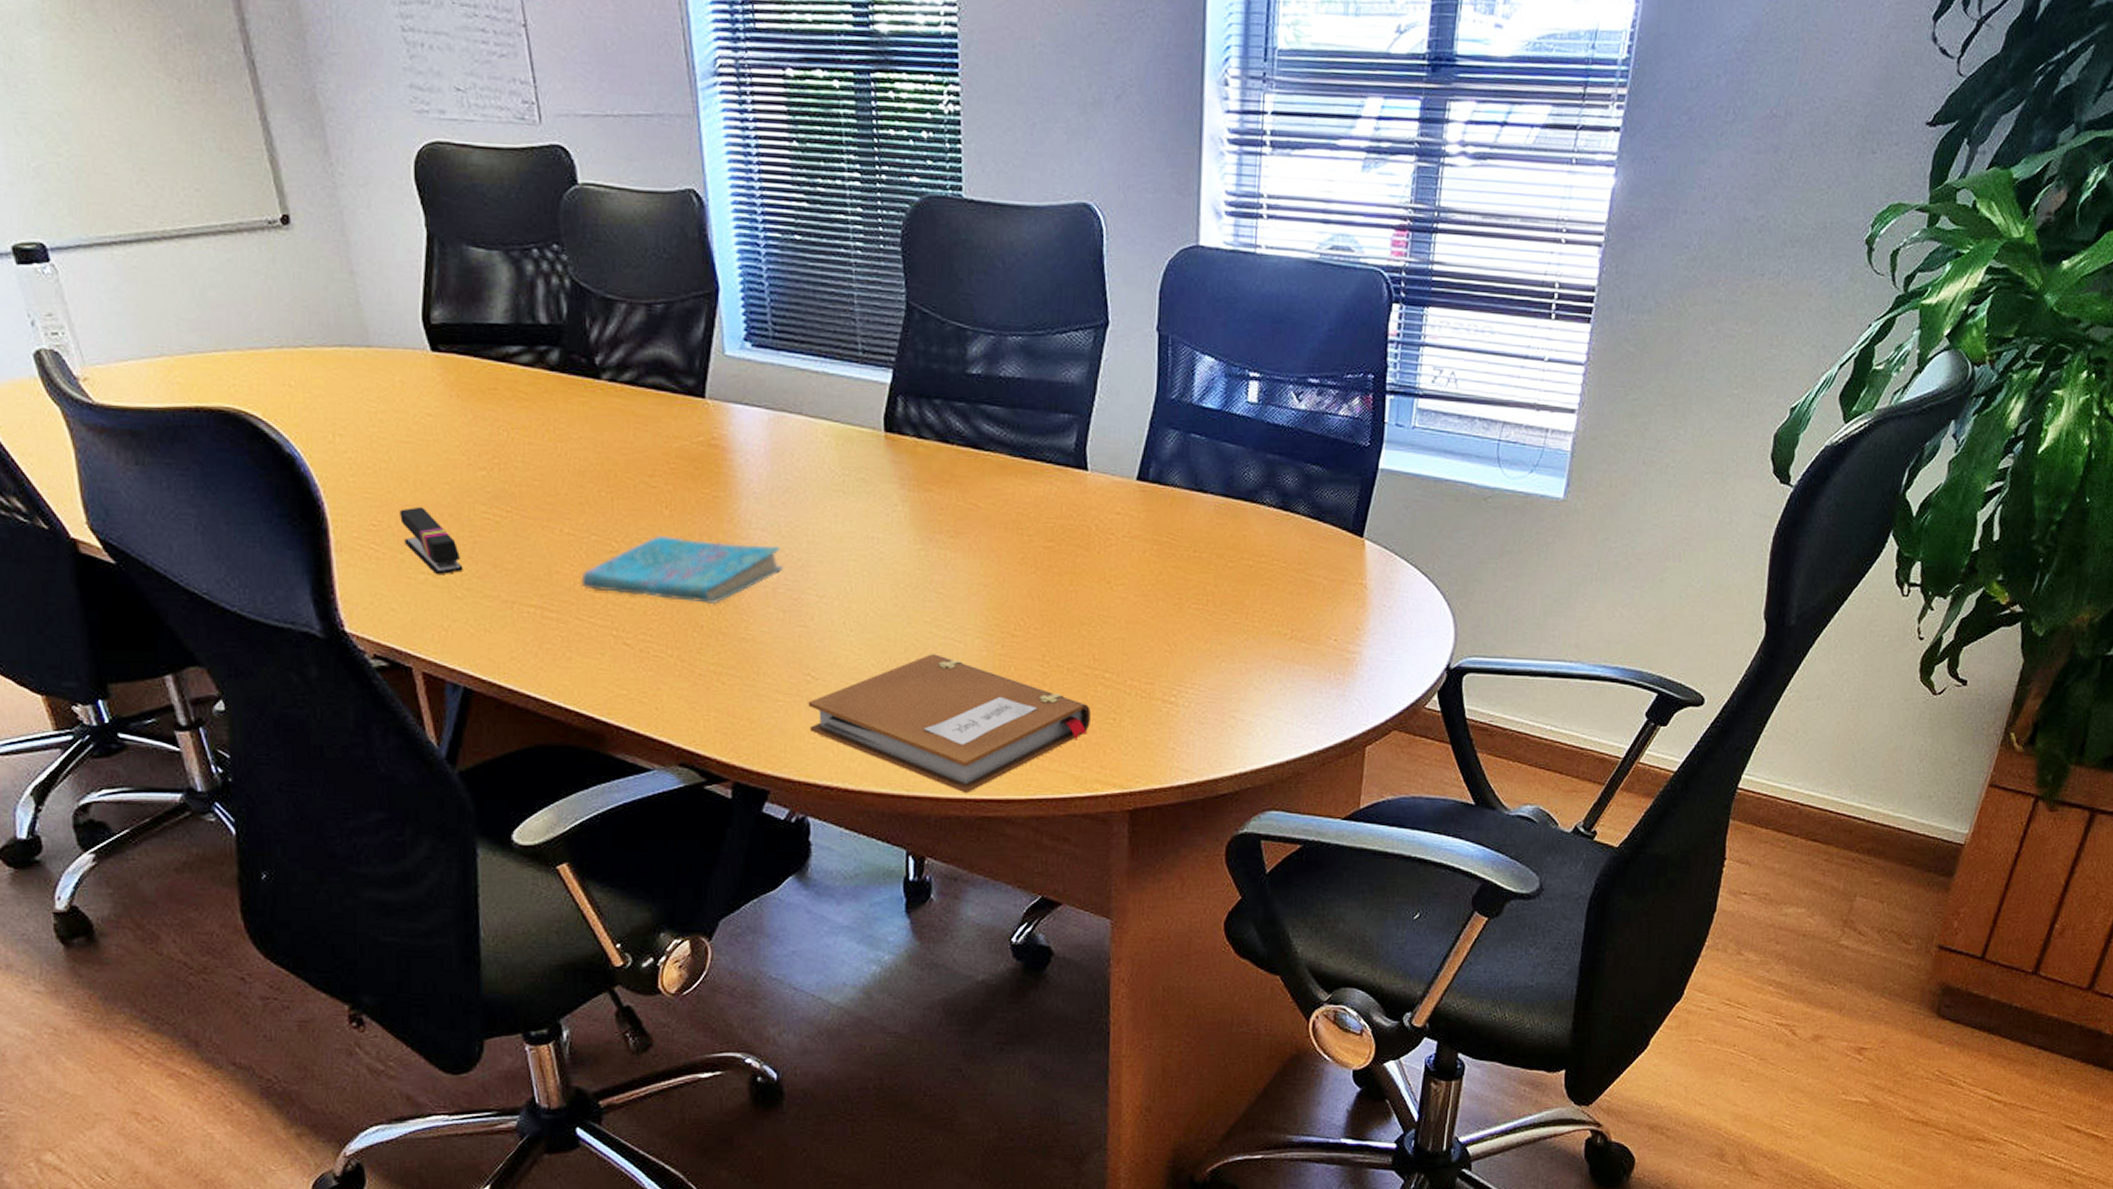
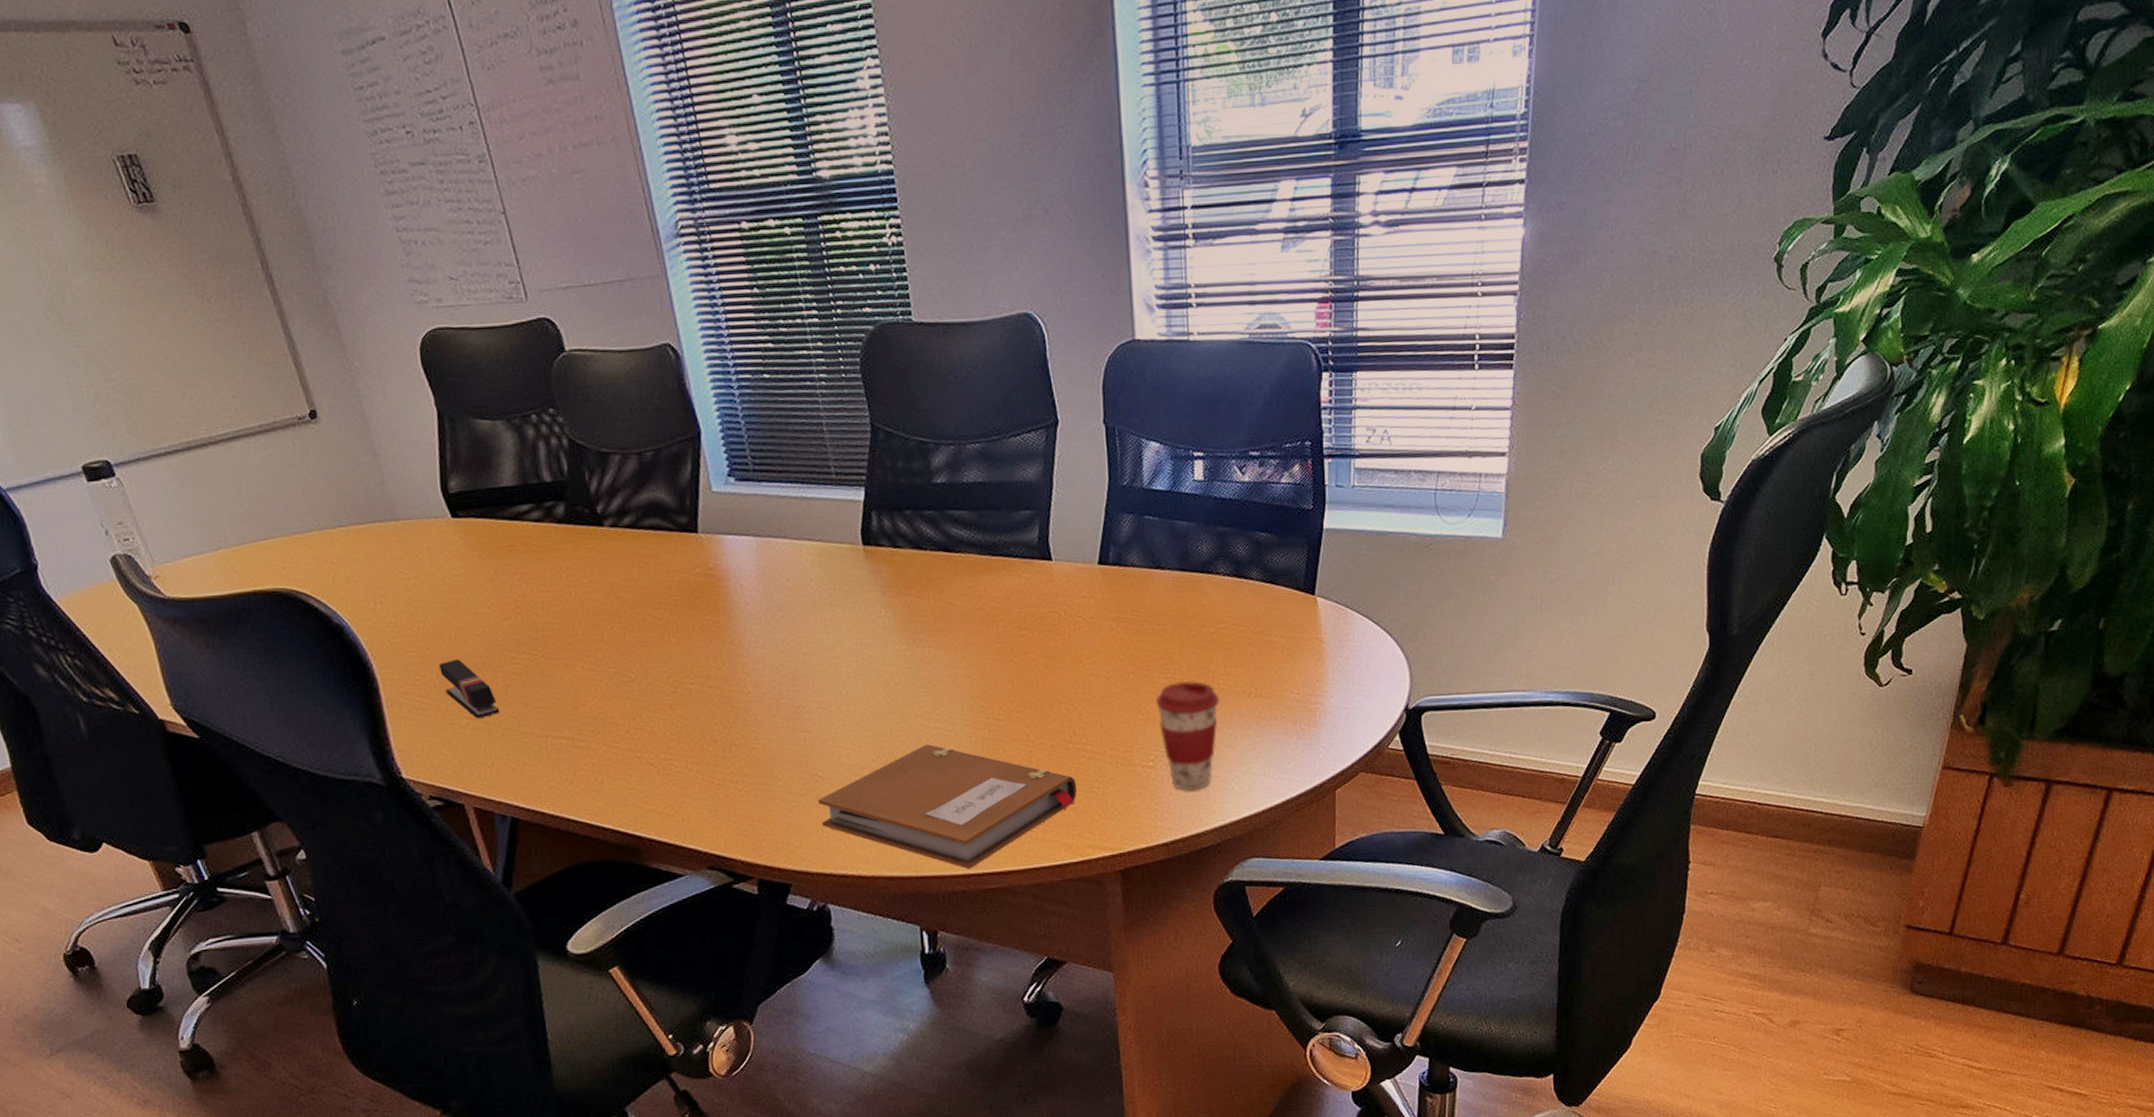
cover: present [581,535,783,604] -> none [604,660,784,720]
coffee cup: none [1184,613,1253,733] -> present [1155,680,1220,792]

